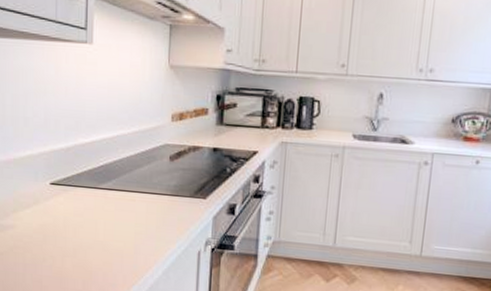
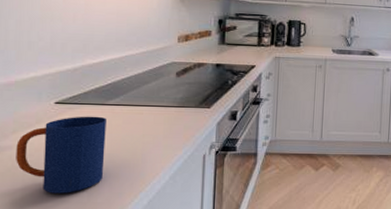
mug: none [17,199,99,279] -> present [16,116,106,194]

